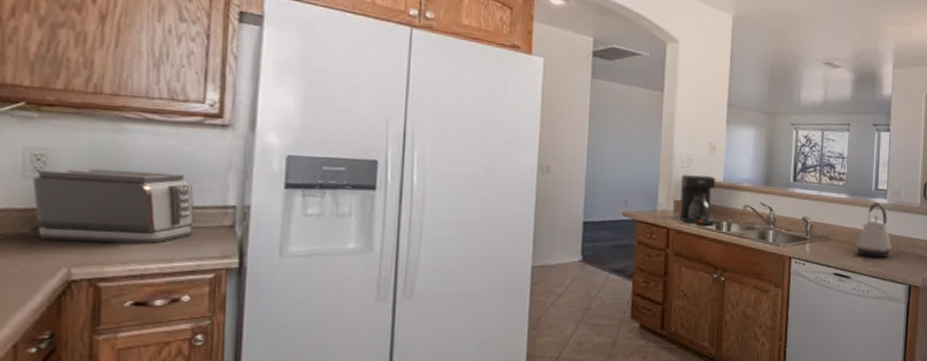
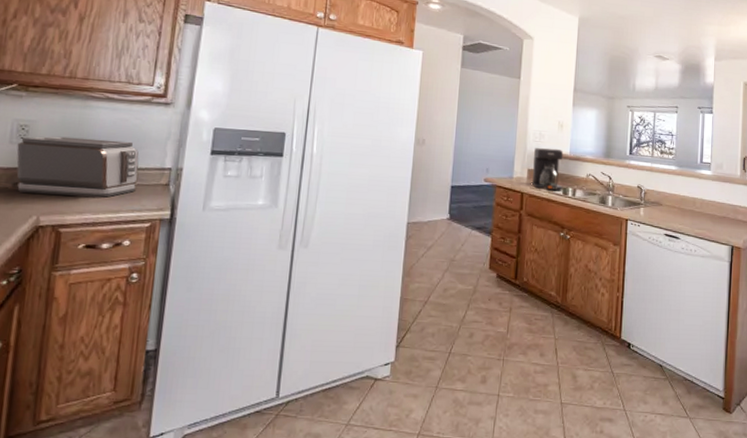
kettle: present [856,202,892,258] -> none [684,173,716,222]

